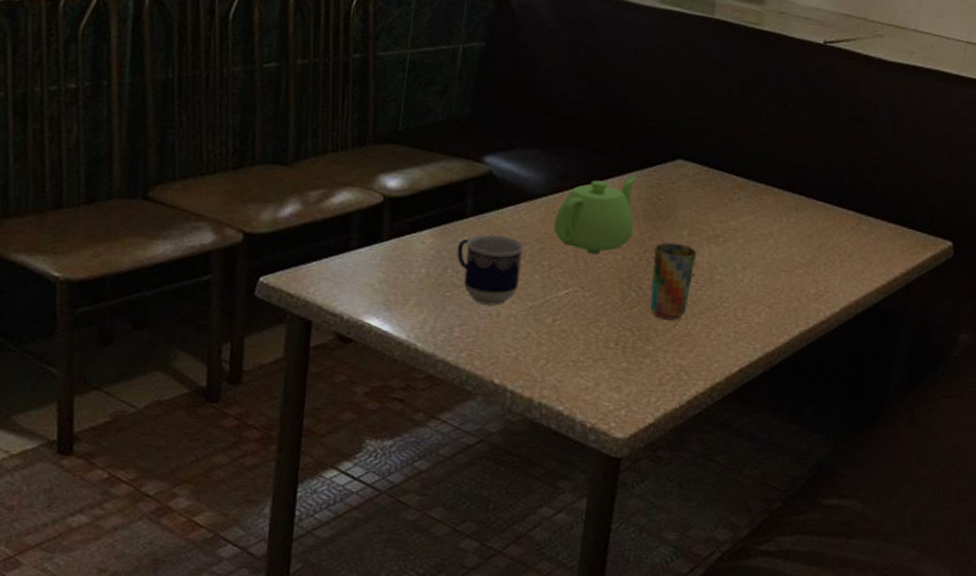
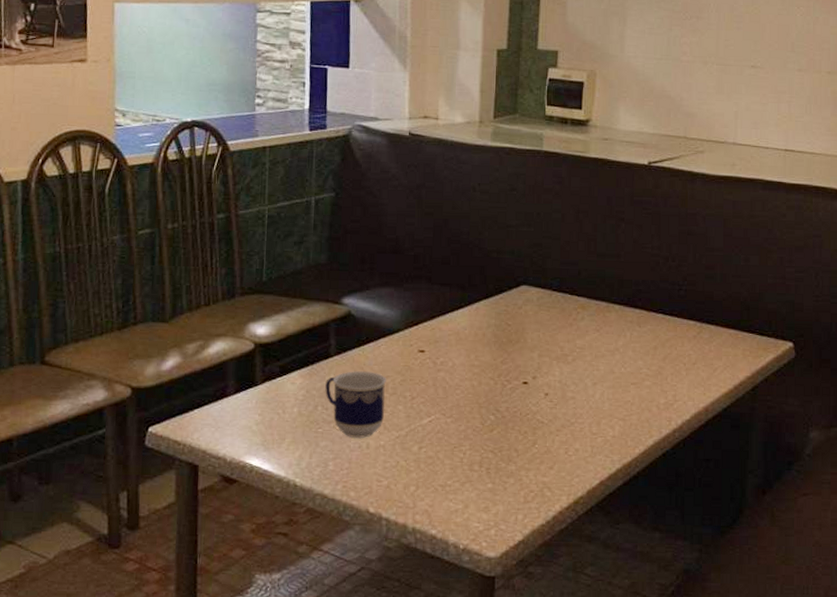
teapot: present [553,176,638,255] -> none [411,305,487,382]
cup: present [650,242,697,320] -> none [507,365,548,439]

